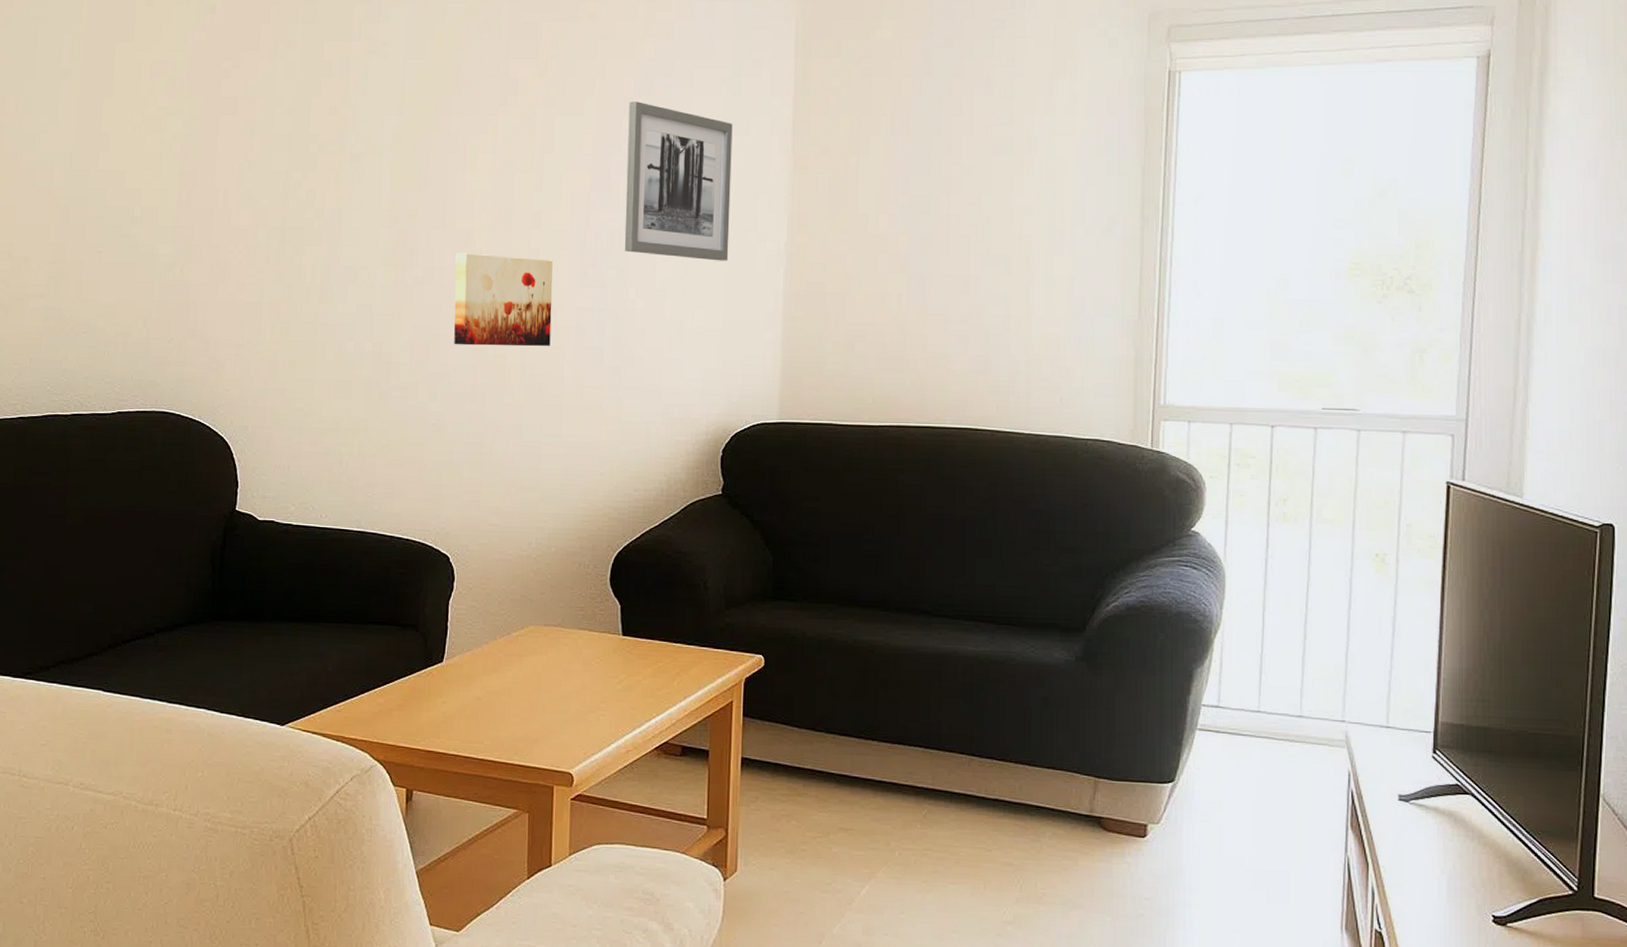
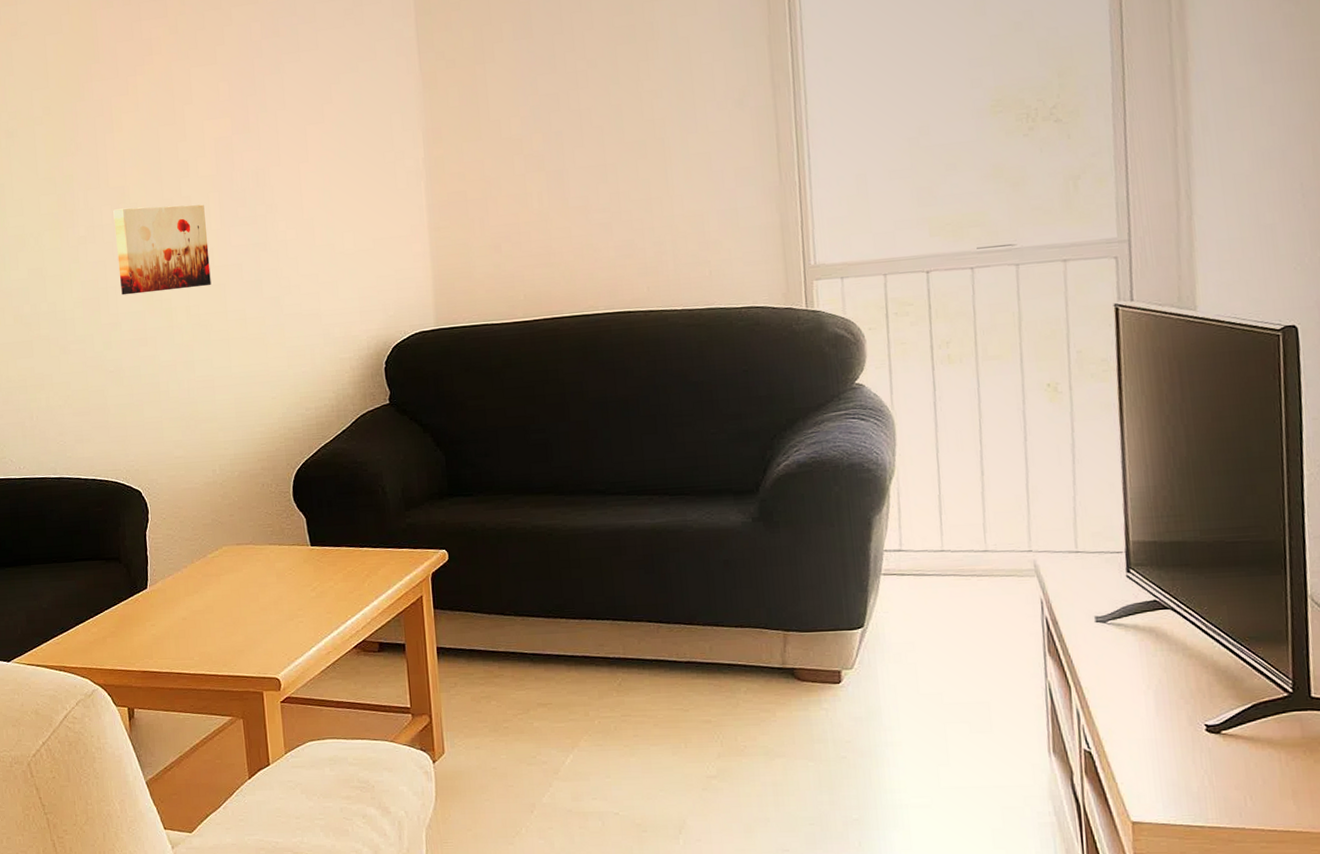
wall art: present [624,102,733,261] -> none [258,43,370,188]

